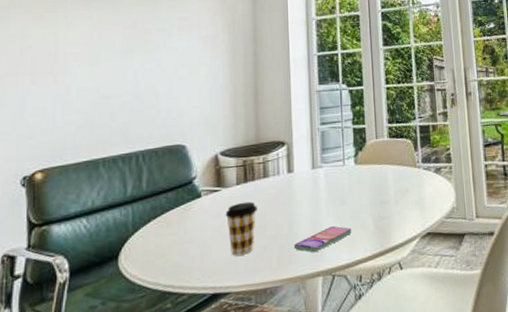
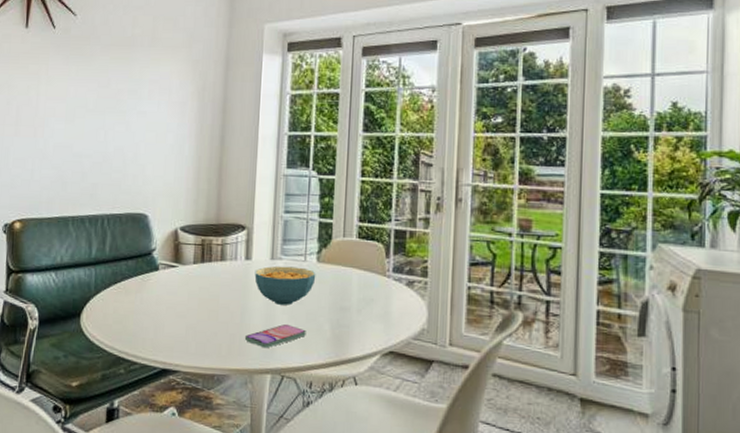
coffee cup: present [225,201,257,256] -> none [180,282,212,336]
cereal bowl: none [298,171,355,210] -> present [254,265,316,305]

